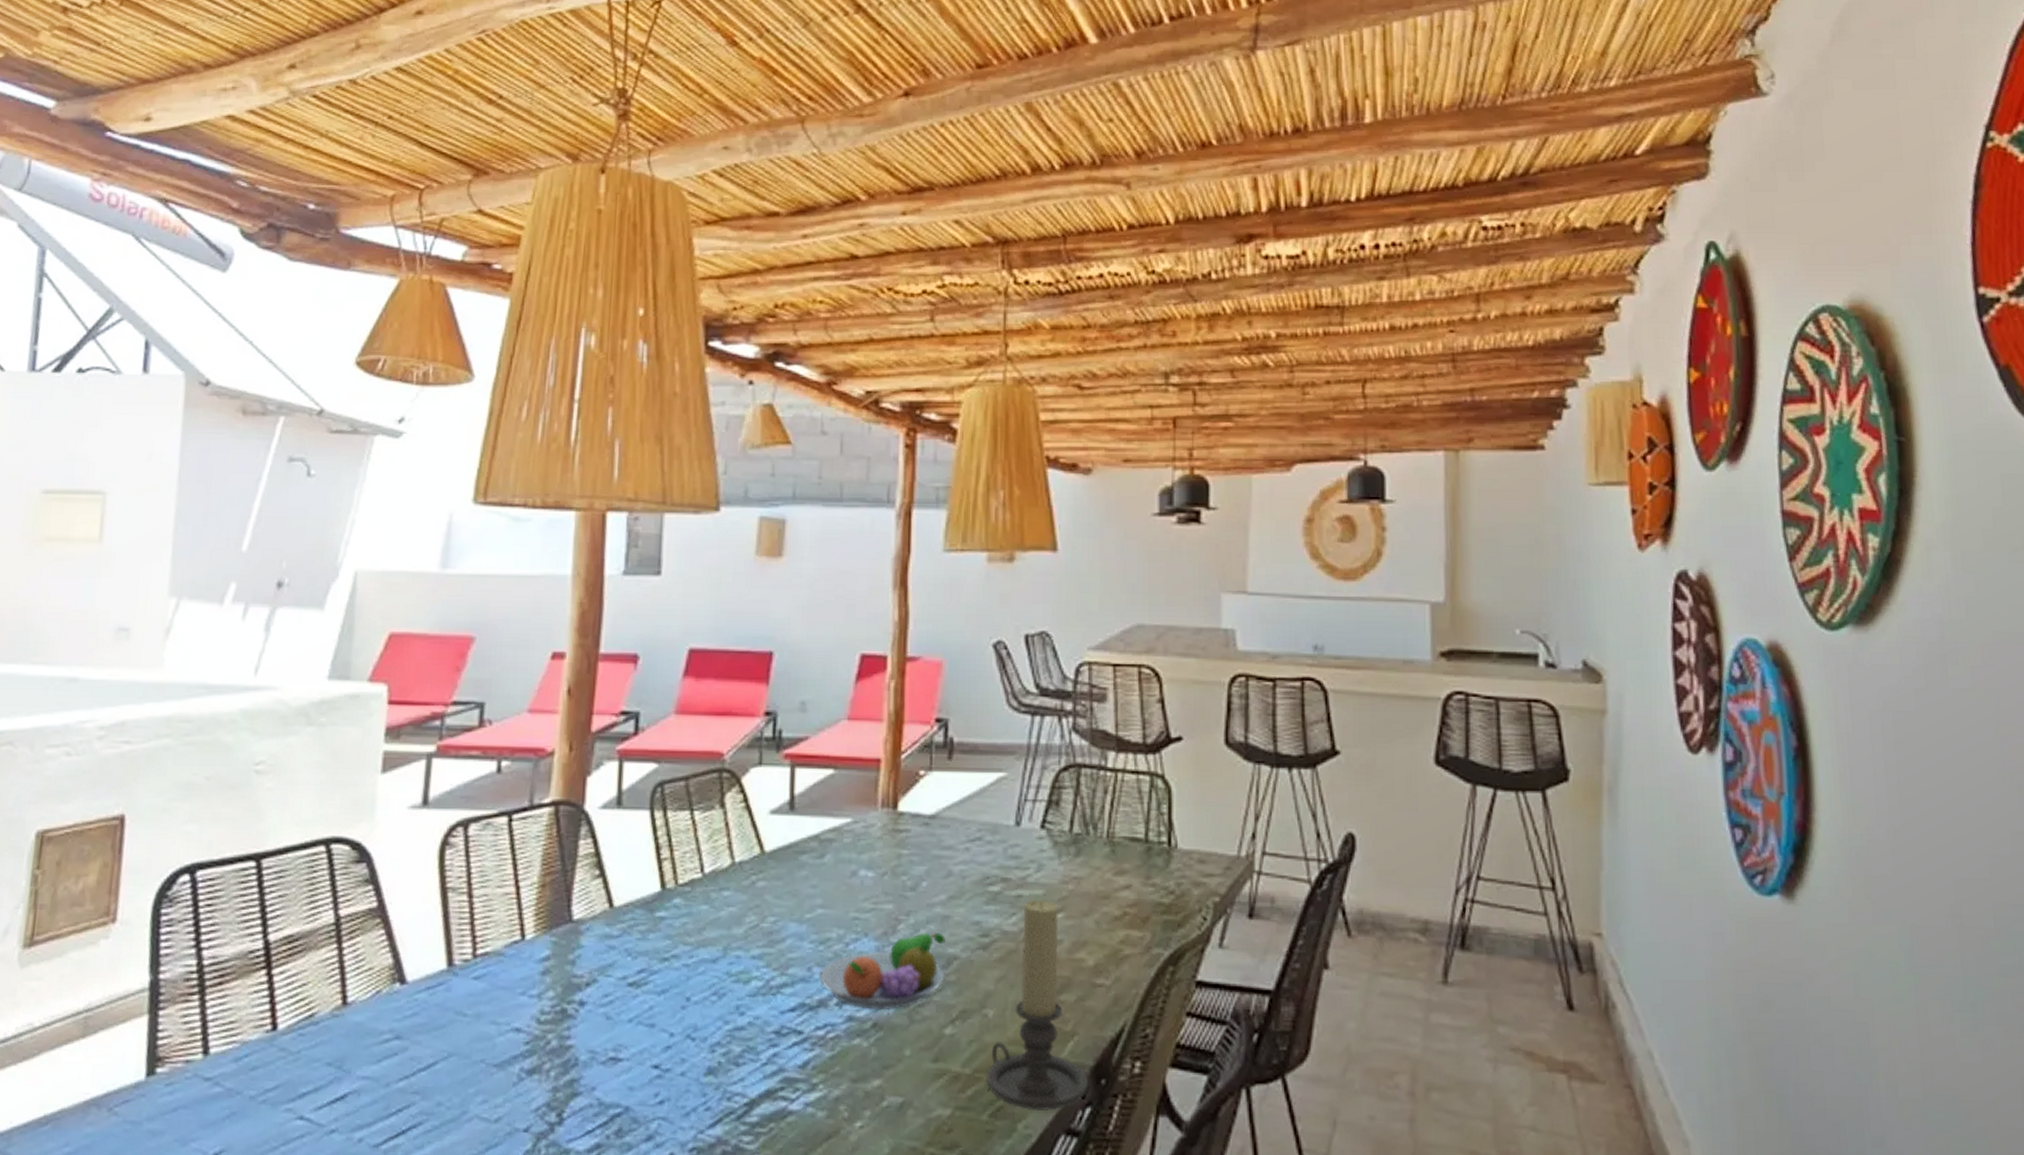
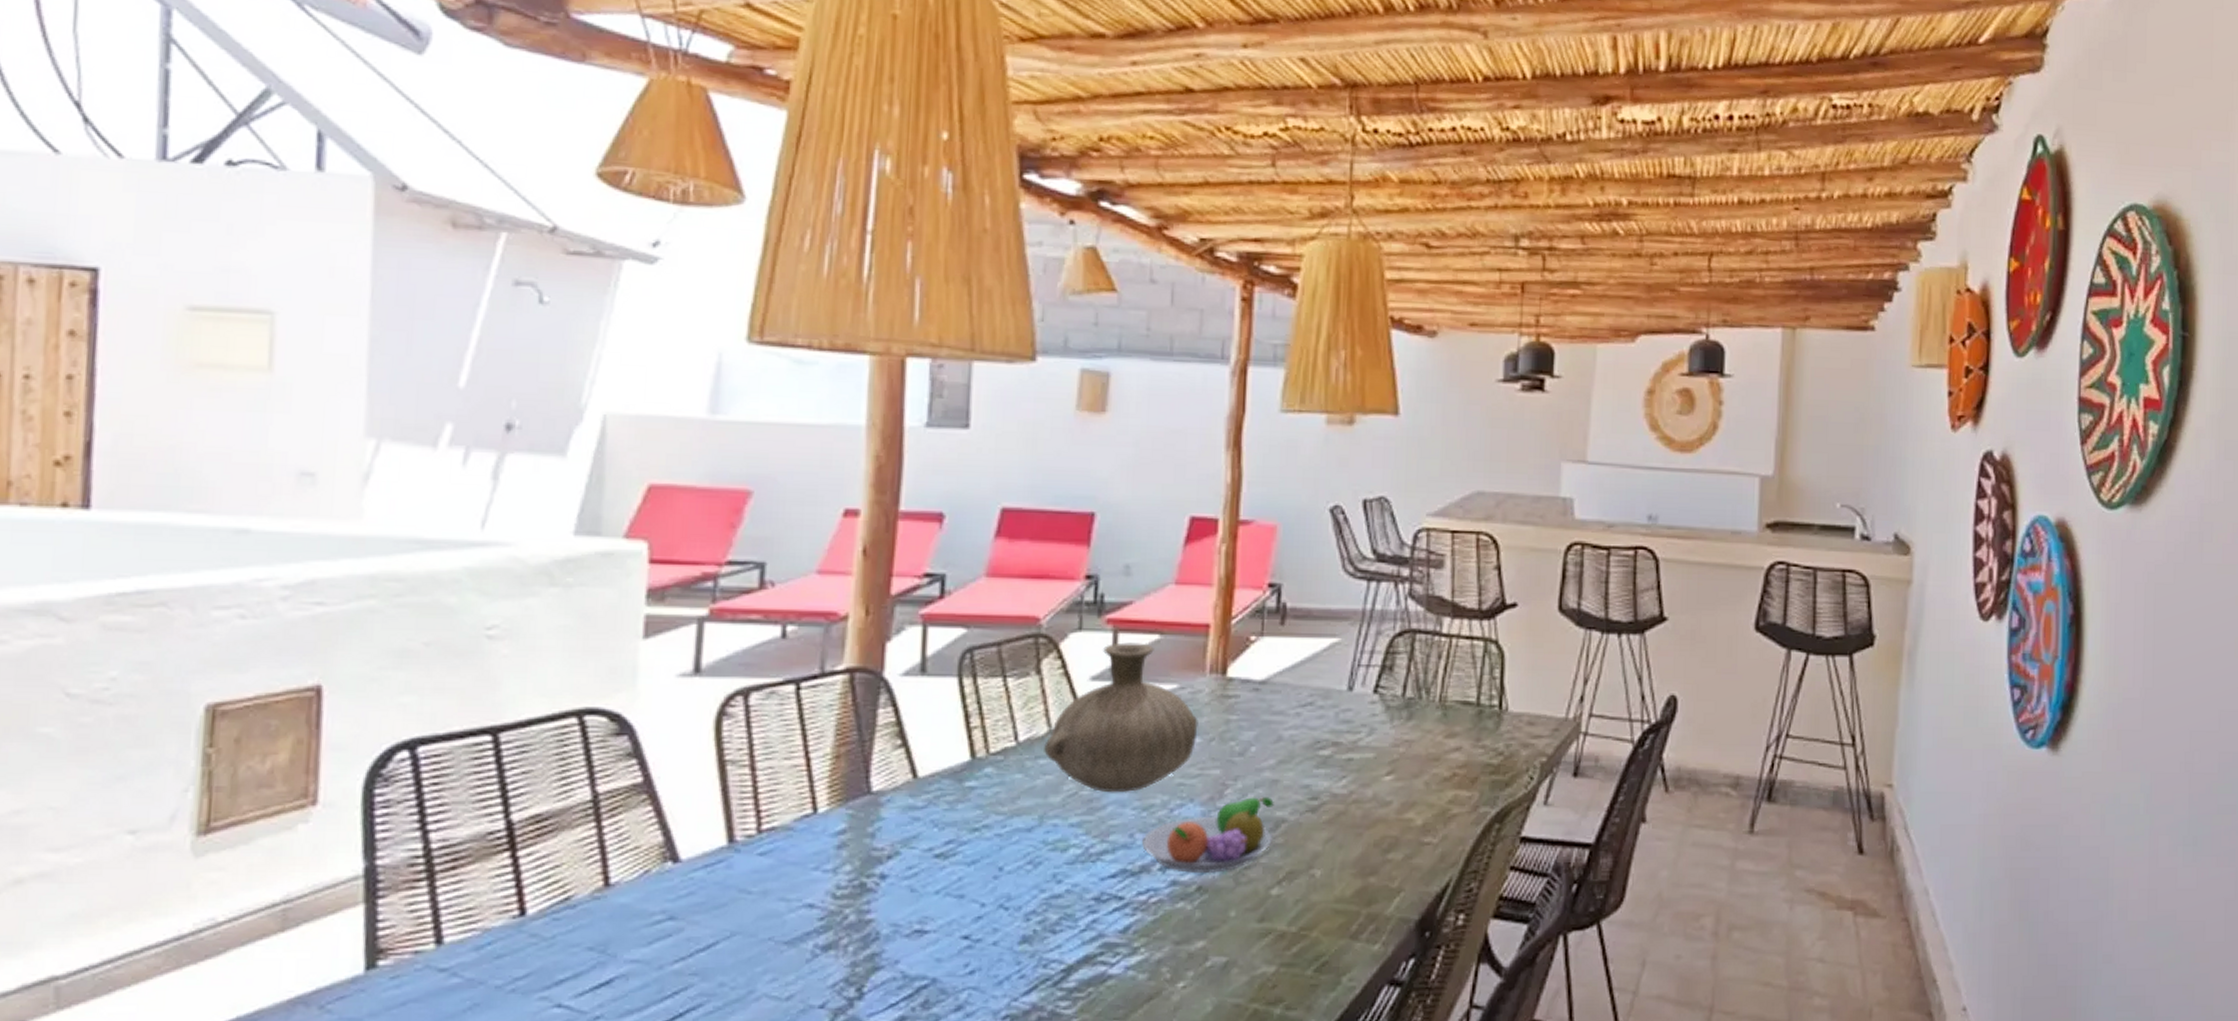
vase: none [727,777,871,926] -> present [1044,642,1198,793]
candle holder: present [986,899,1088,1112] -> none [1312,762,1413,965]

